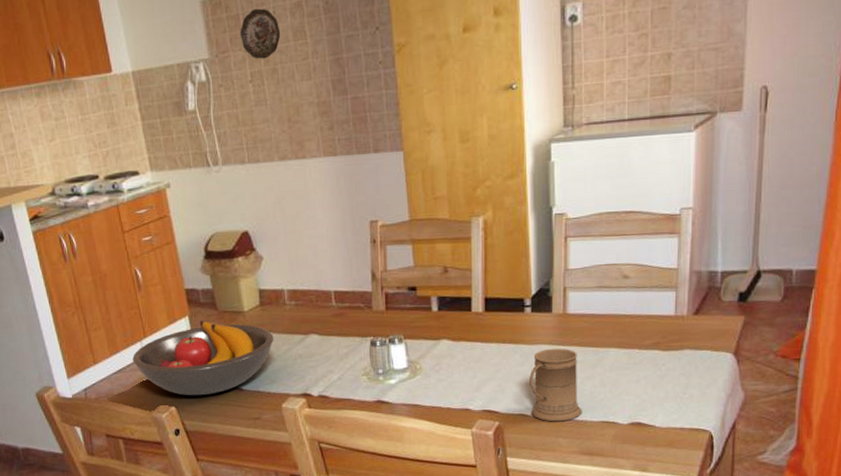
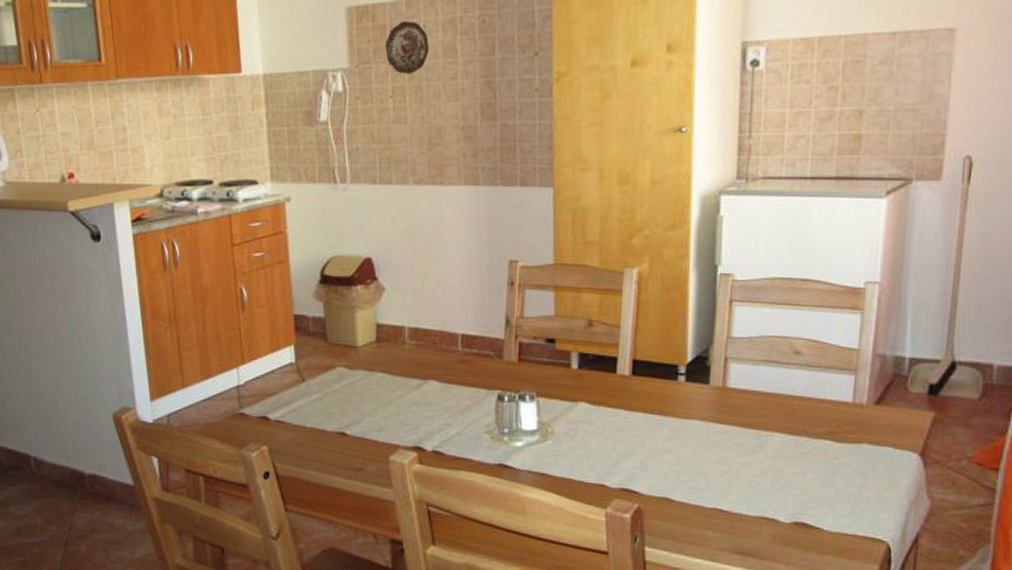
fruit bowl: present [132,321,274,396] -> none [226,352,388,437]
mug: present [529,348,582,422] -> none [677,425,737,512]

